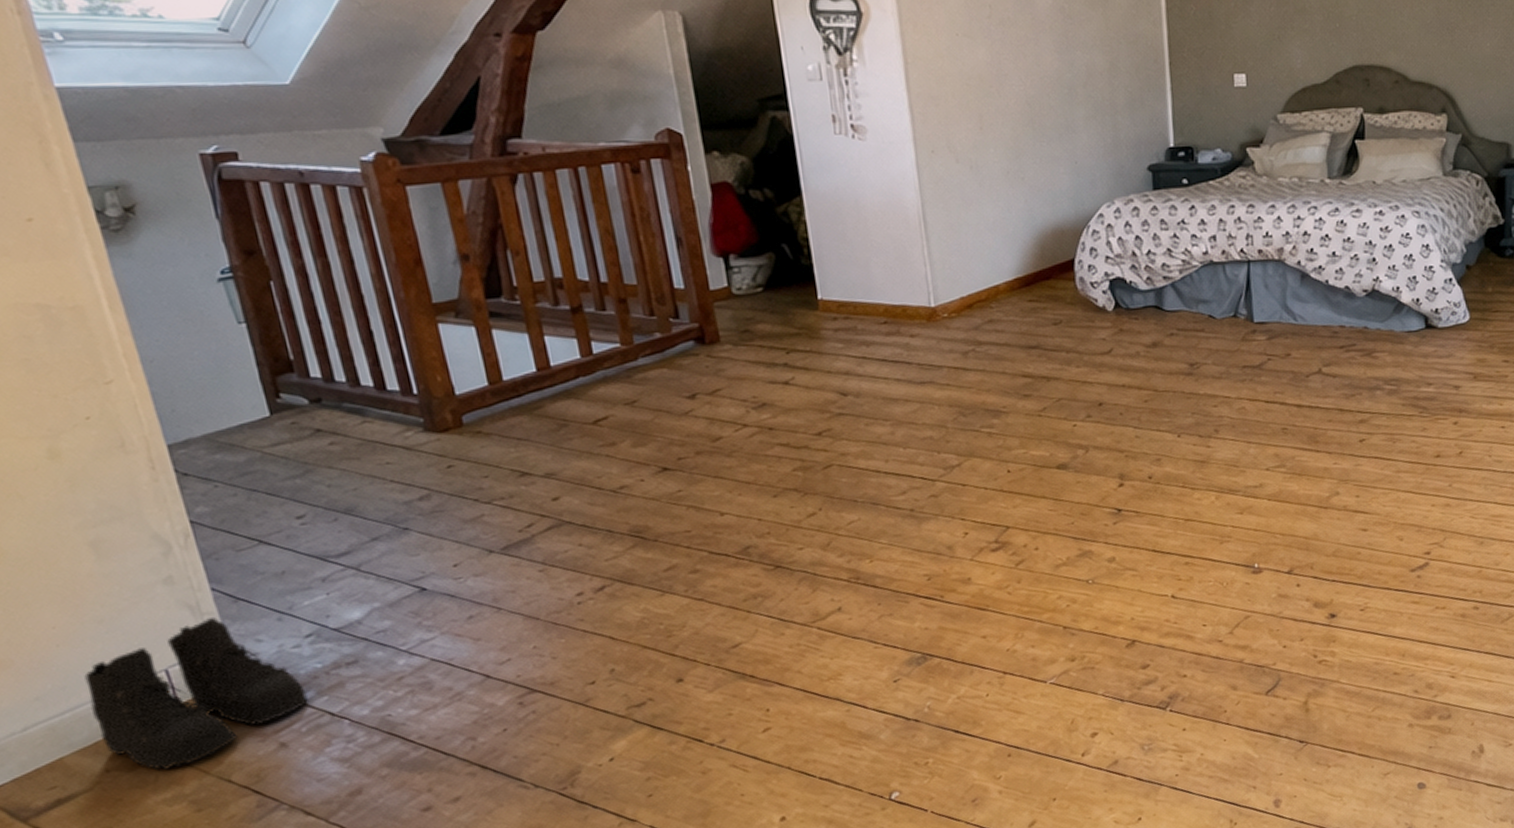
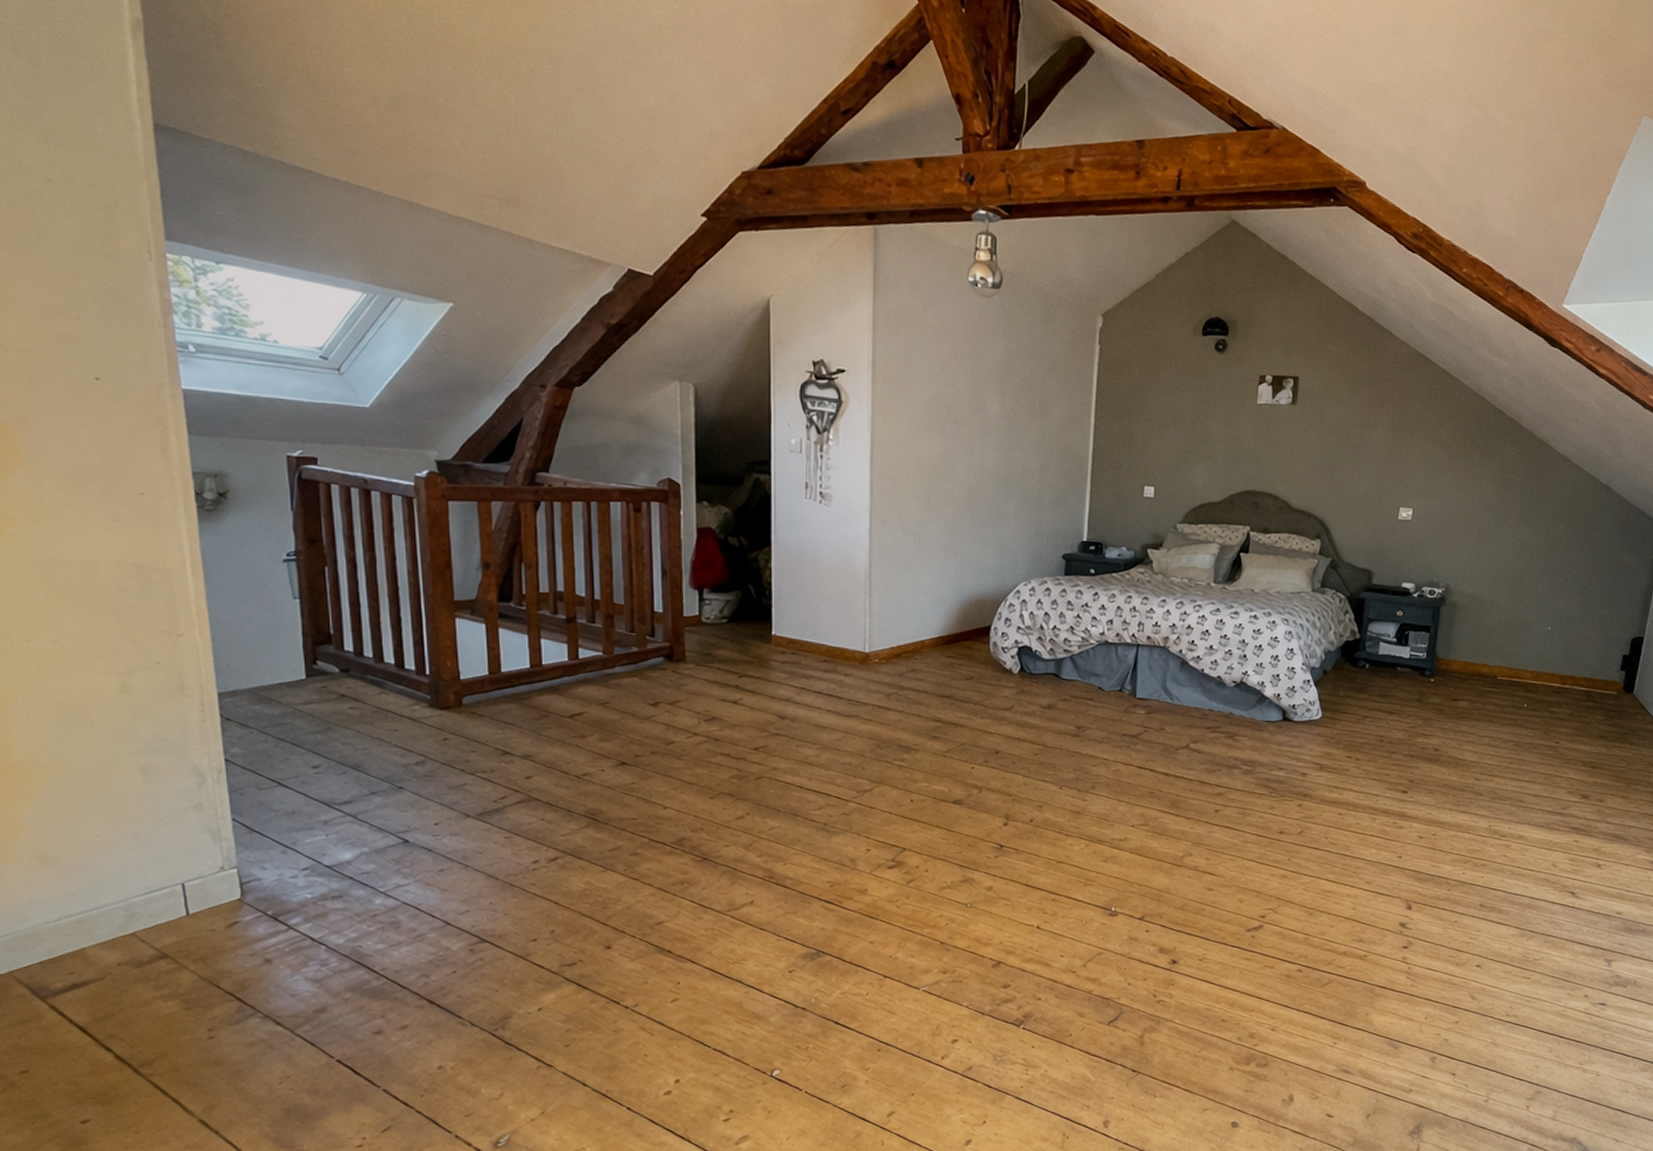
boots: present [84,618,308,771] -> none [115,844,295,969]

